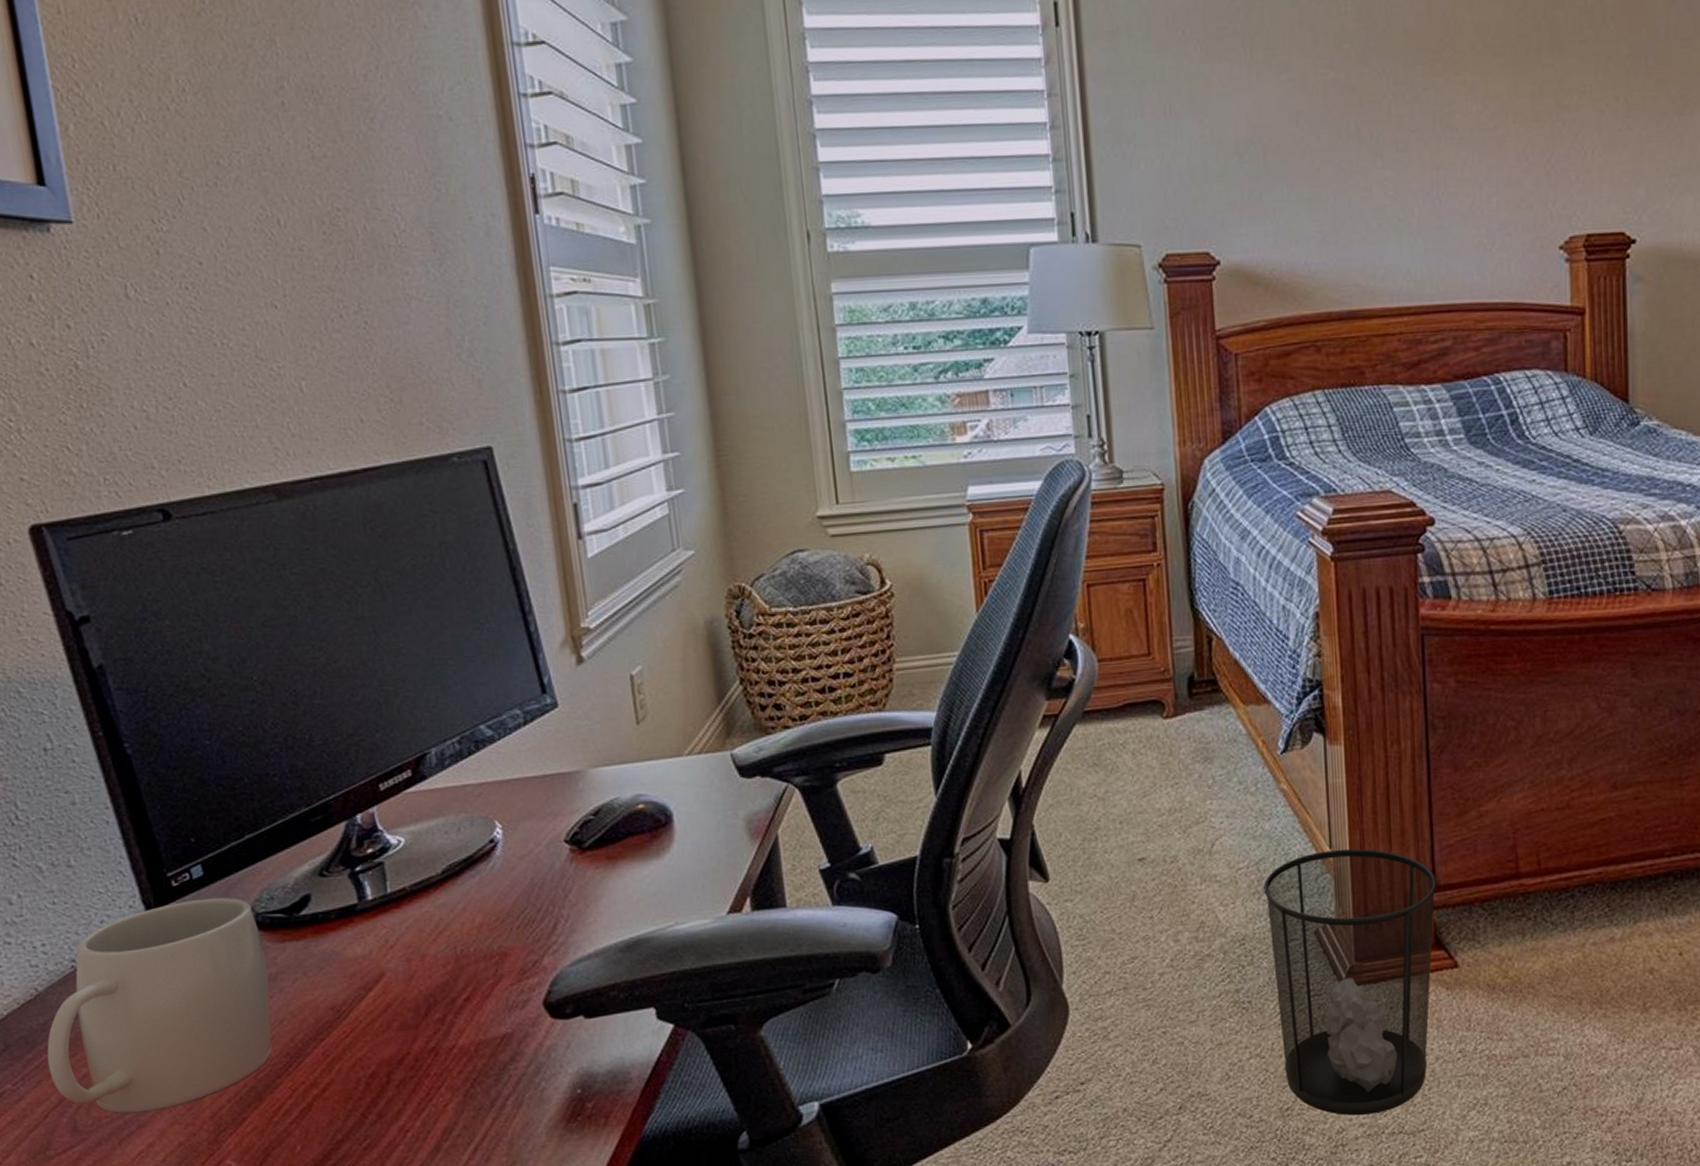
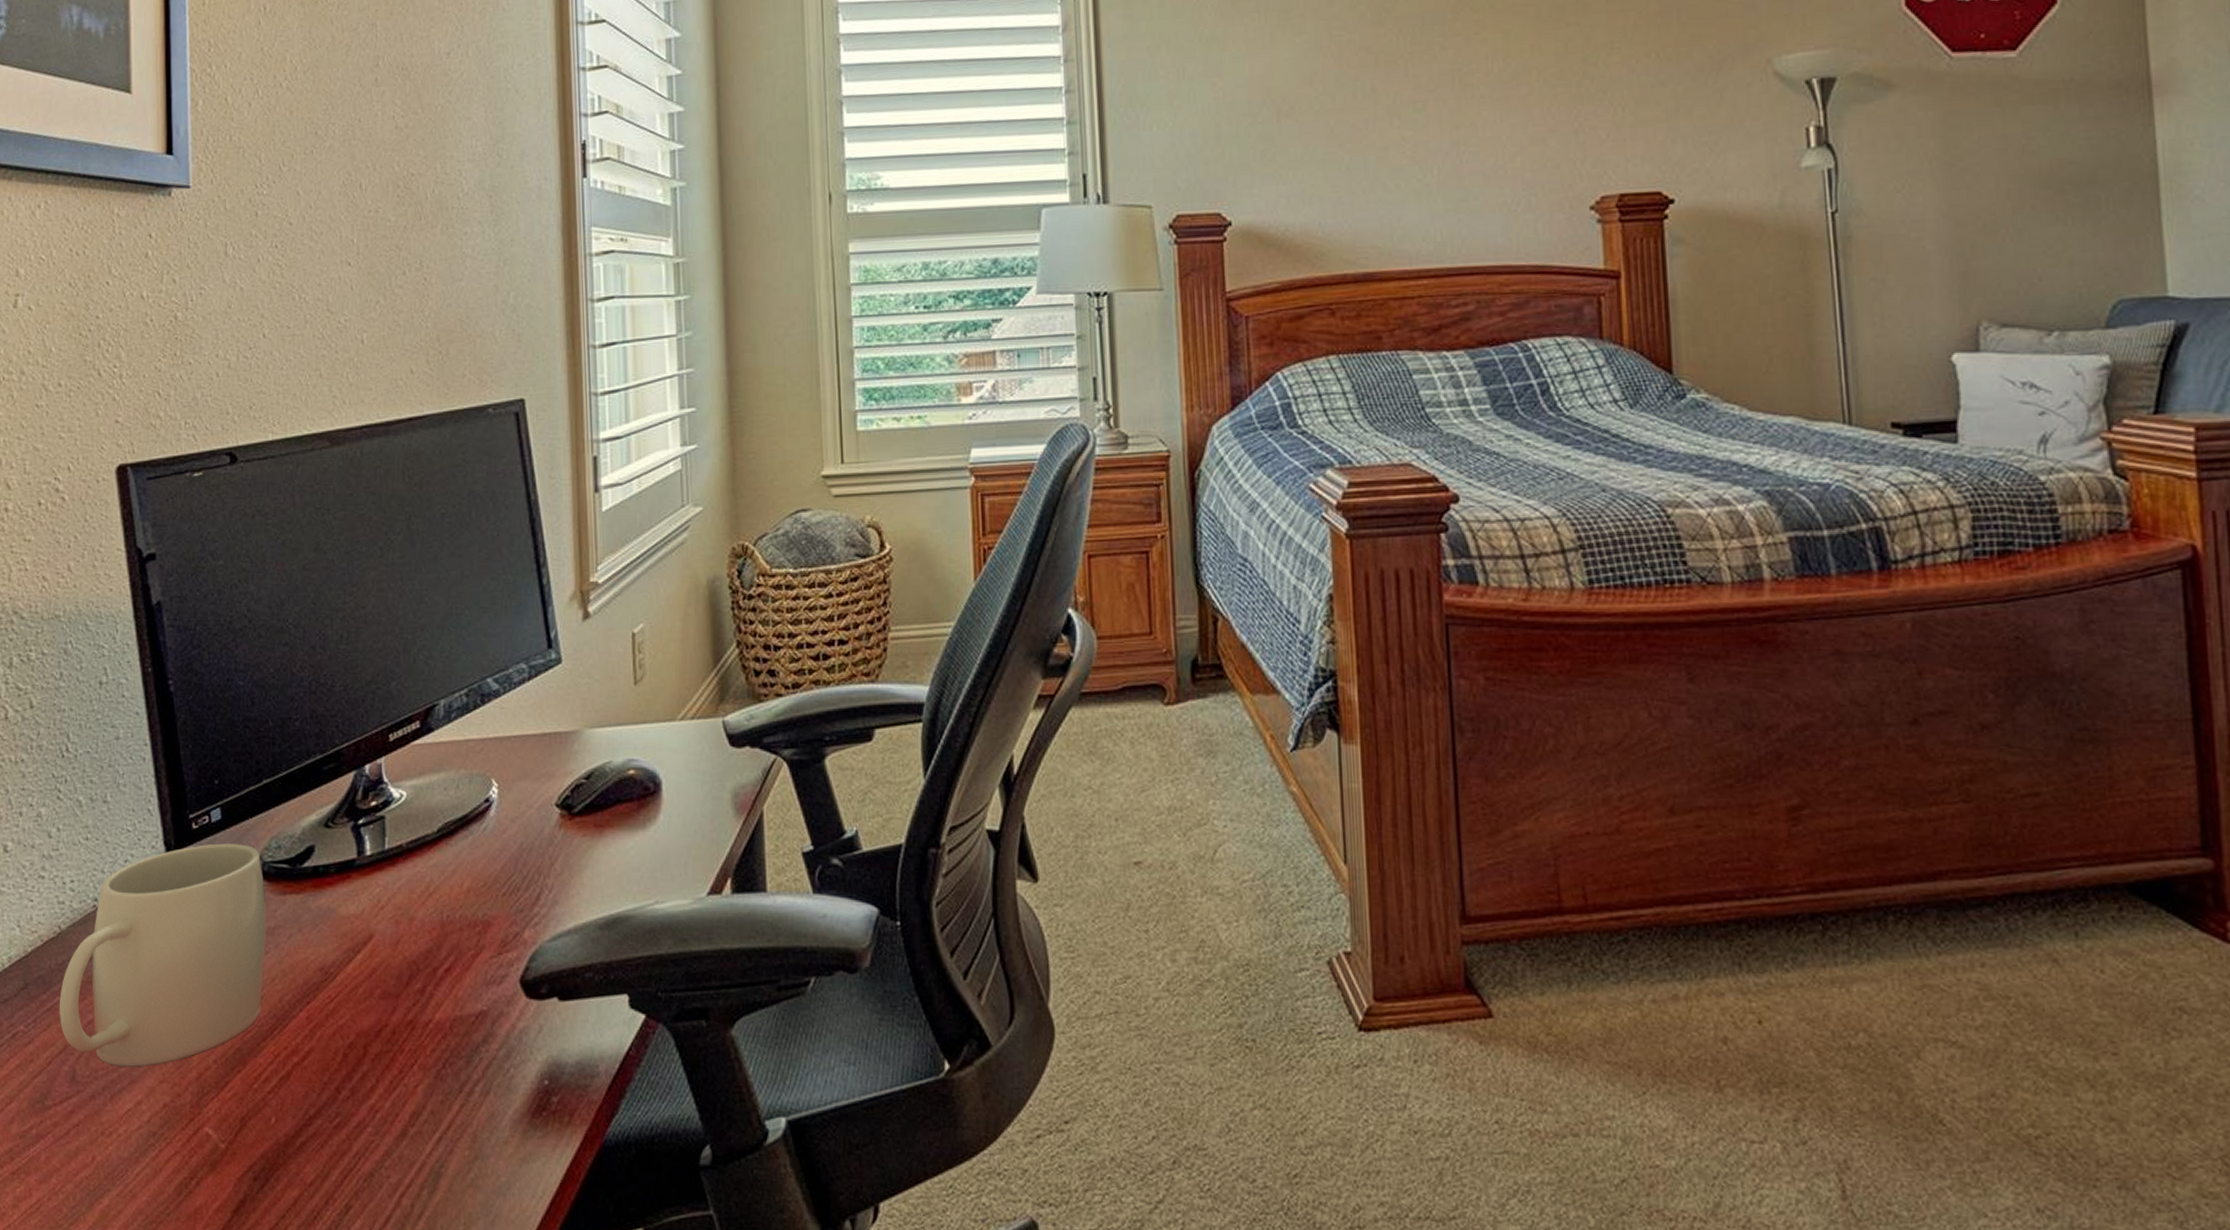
waste bin: present [1263,848,1438,1116] -> none [1270,865,1468,1192]

